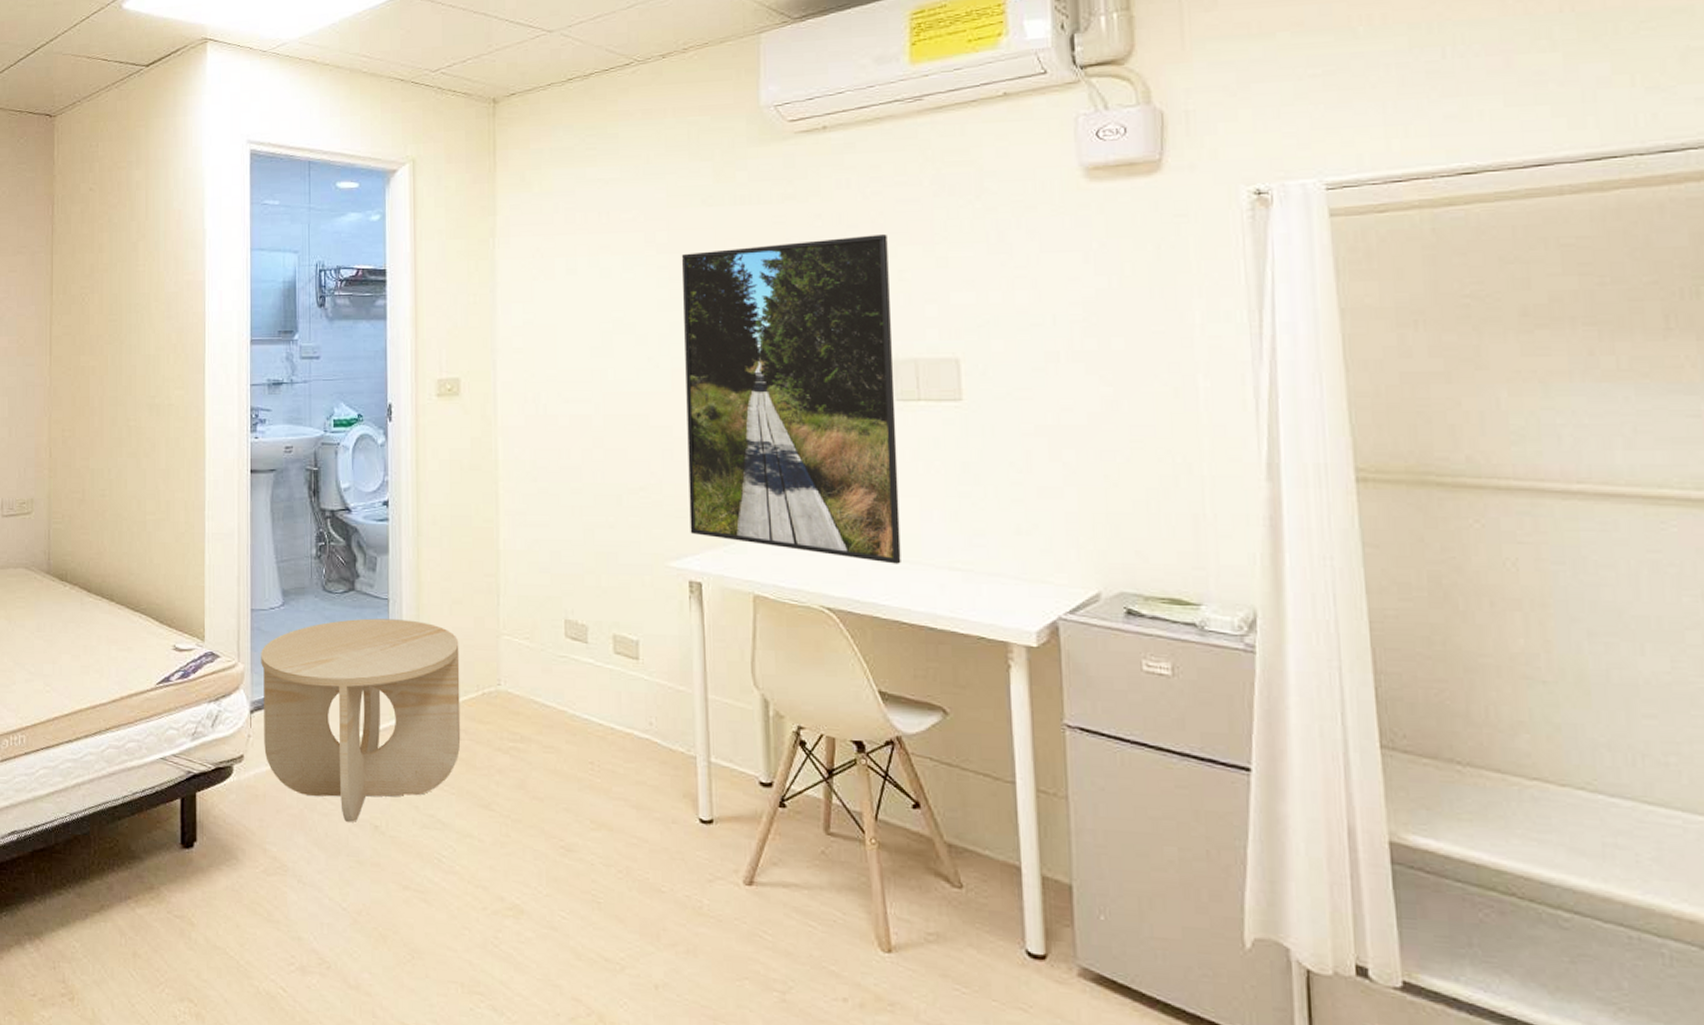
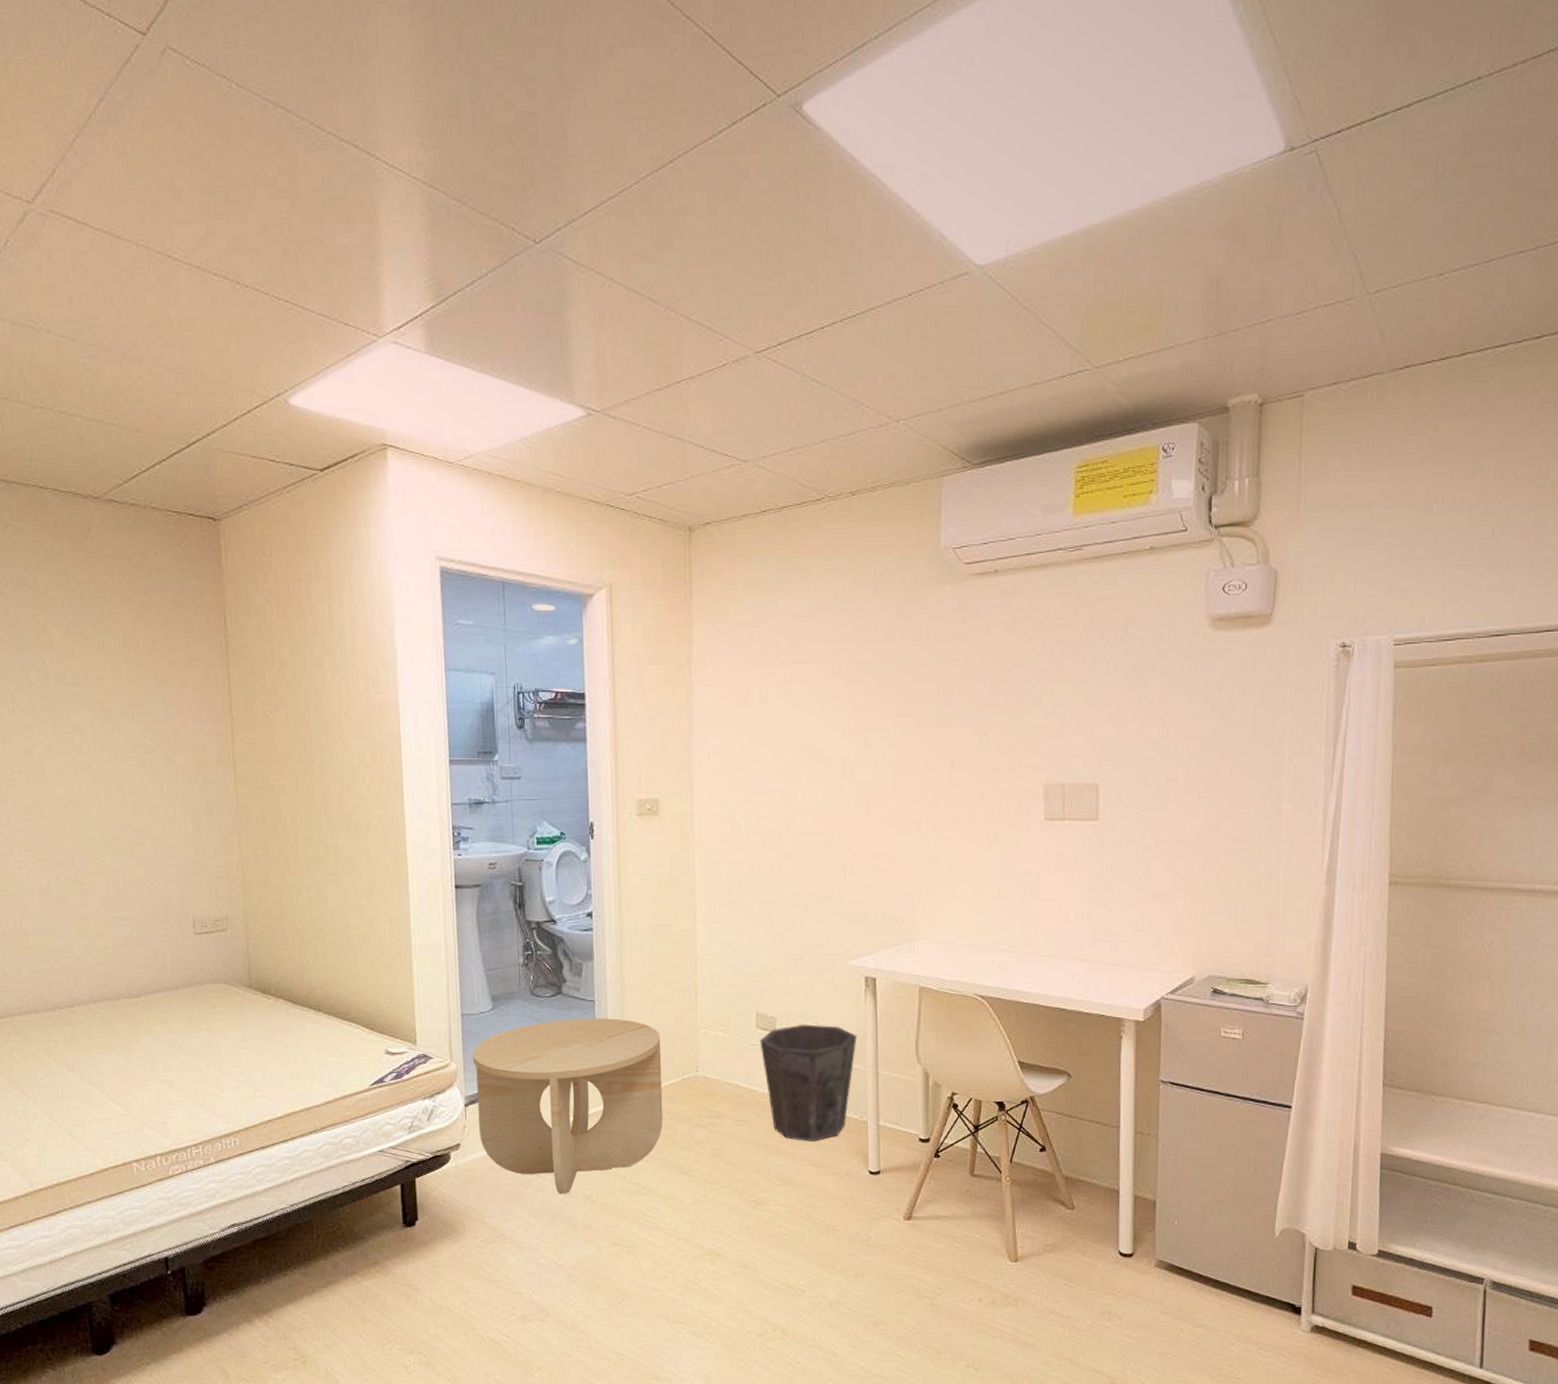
waste bin: none [569,634,682,777] -> present [760,1024,857,1141]
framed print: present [682,233,901,564] -> none [866,671,1045,958]

